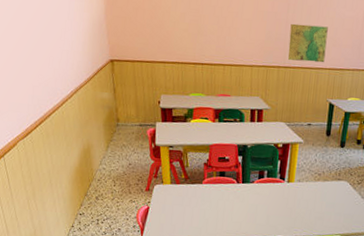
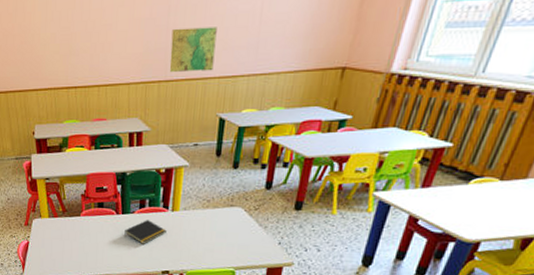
notepad: none [244,189,283,212] -> present [124,220,167,244]

